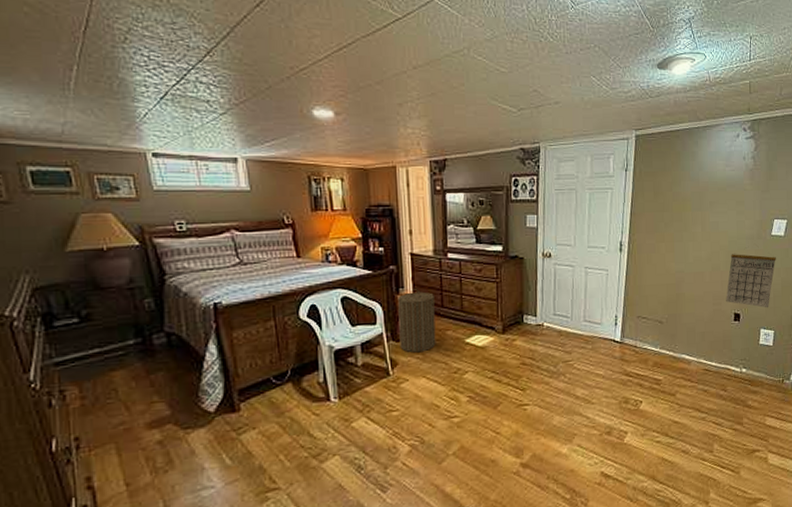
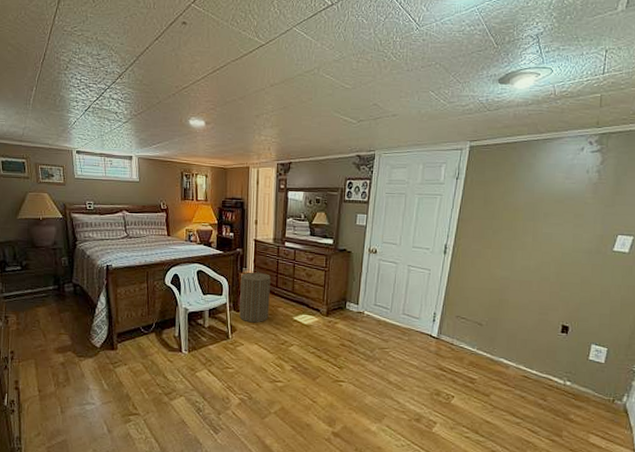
calendar: present [726,254,776,308] -> none [554,266,617,325]

